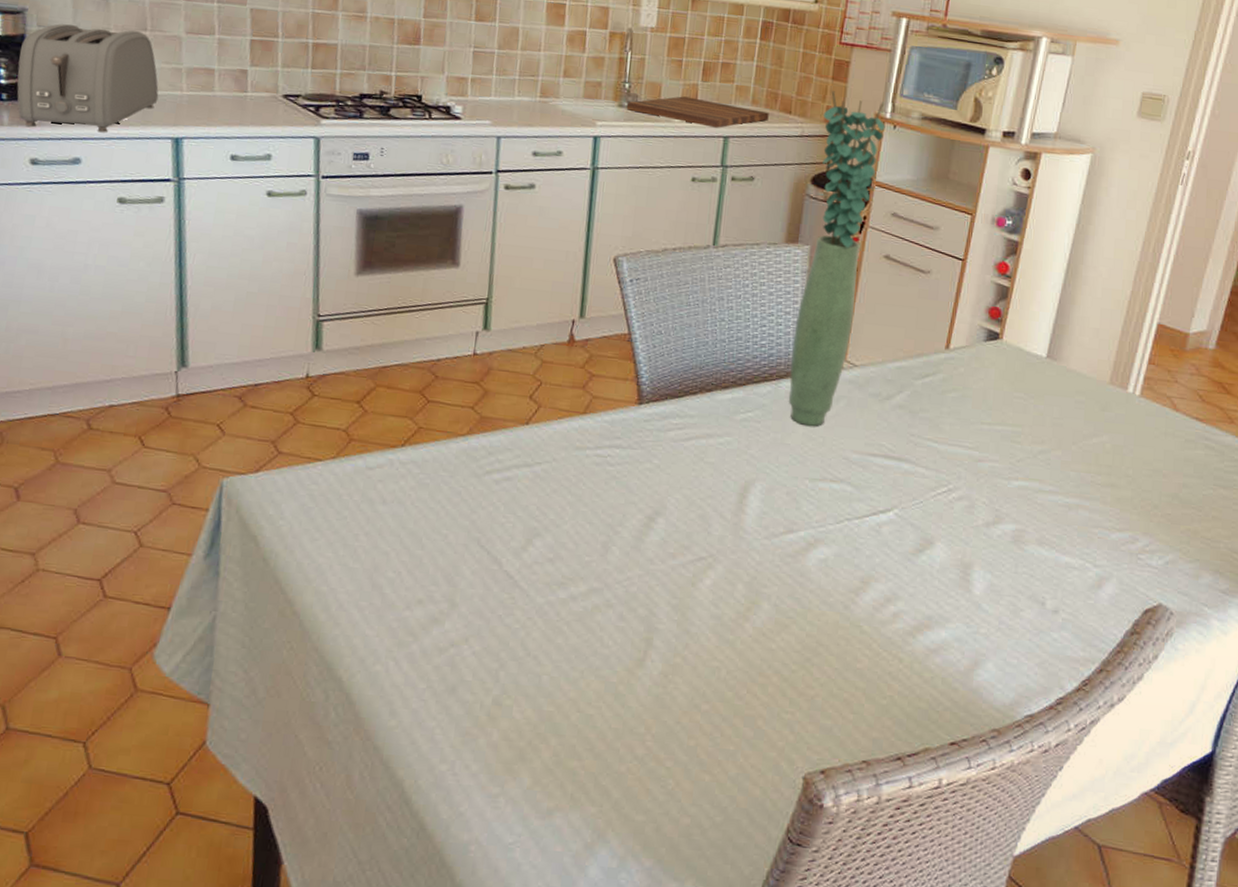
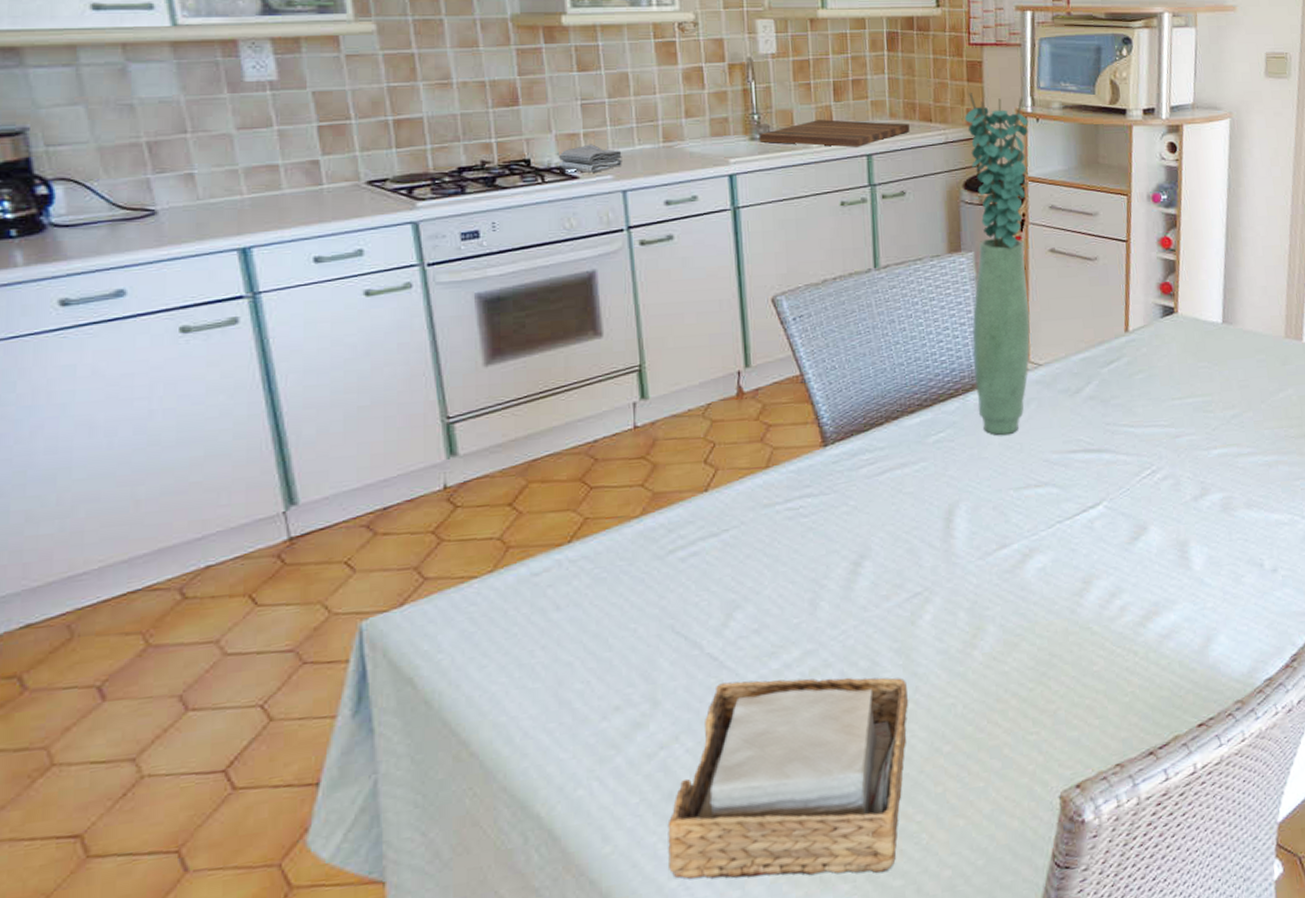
toaster: present [17,24,159,134] -> none [26,135,214,264]
napkin holder: none [442,600,678,805] -> present [667,677,909,879]
towel: none [446,89,502,117] -> present [559,144,622,173]

